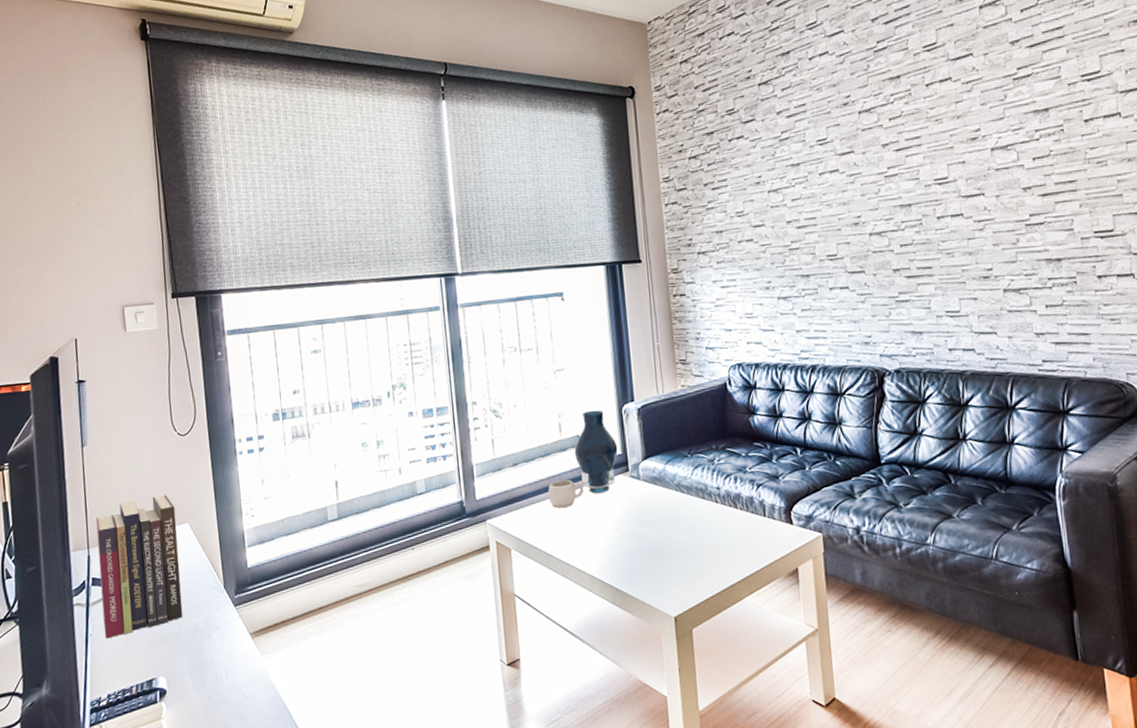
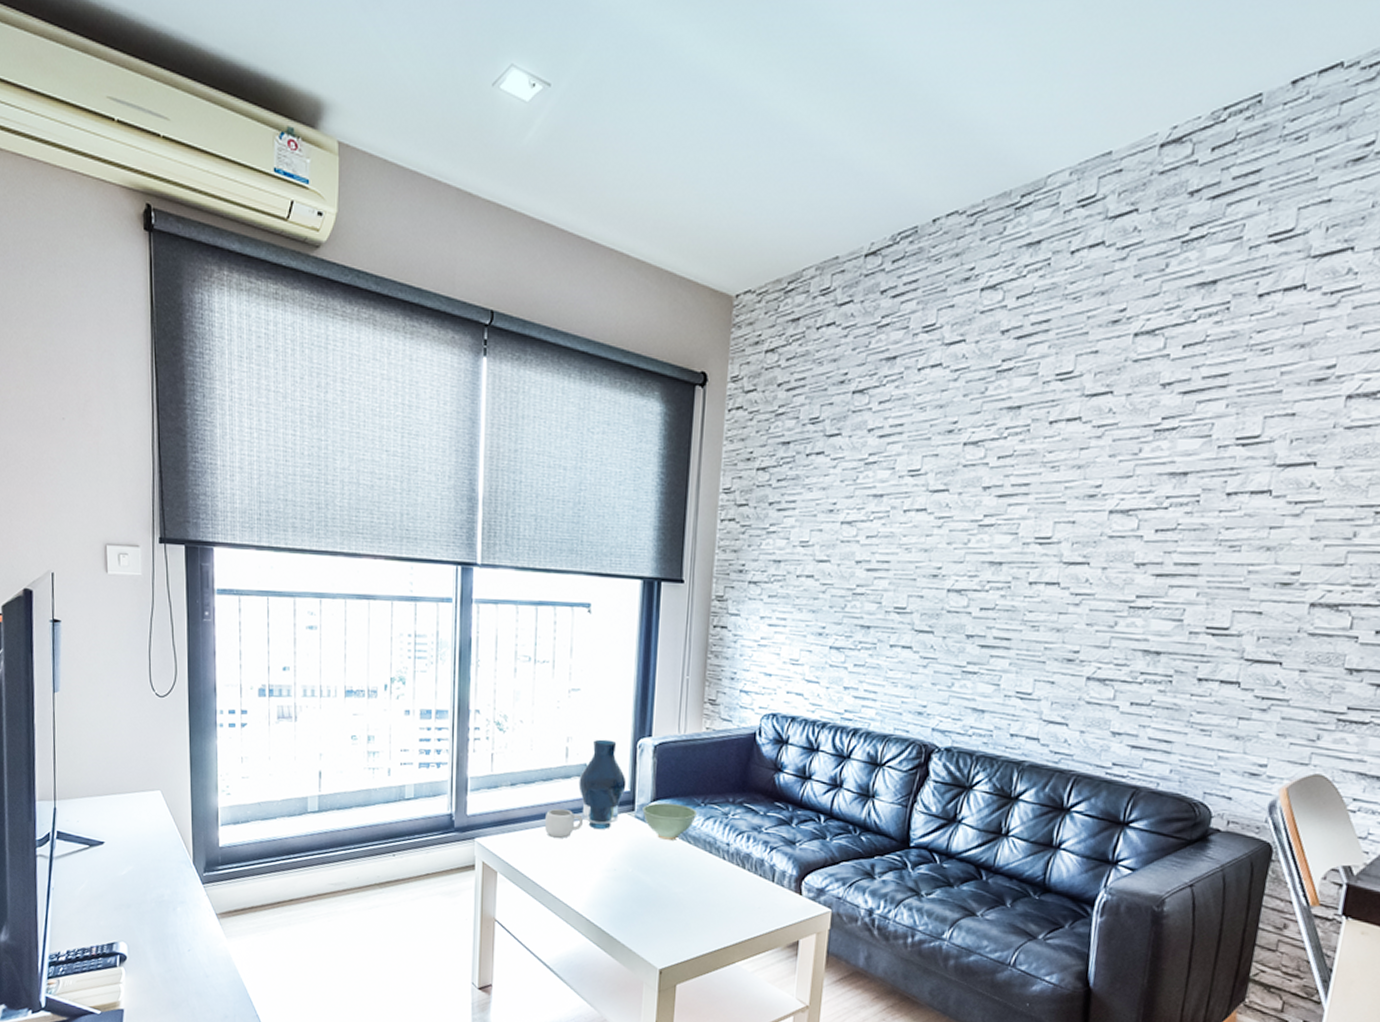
books: present [95,494,183,639] -> none [64,756,149,896]
bowl: none [636,458,686,493] -> present [642,802,698,840]

